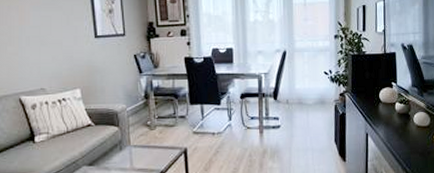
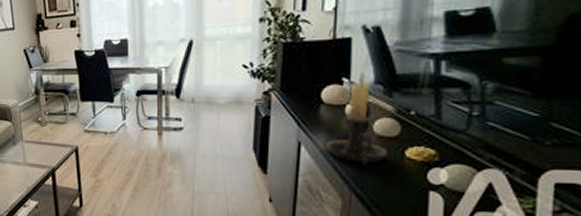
candle holder: none [384,76,424,149] -> present [325,70,388,165]

